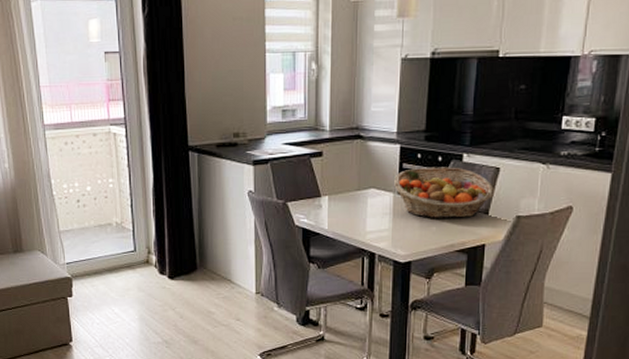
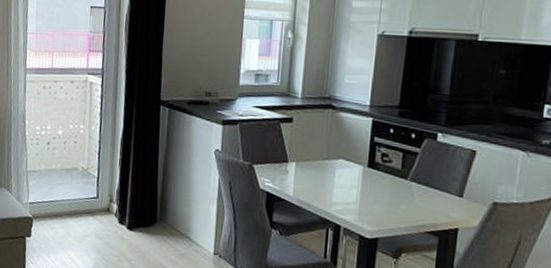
fruit basket: present [394,167,494,218] -> none [364,143,470,199]

